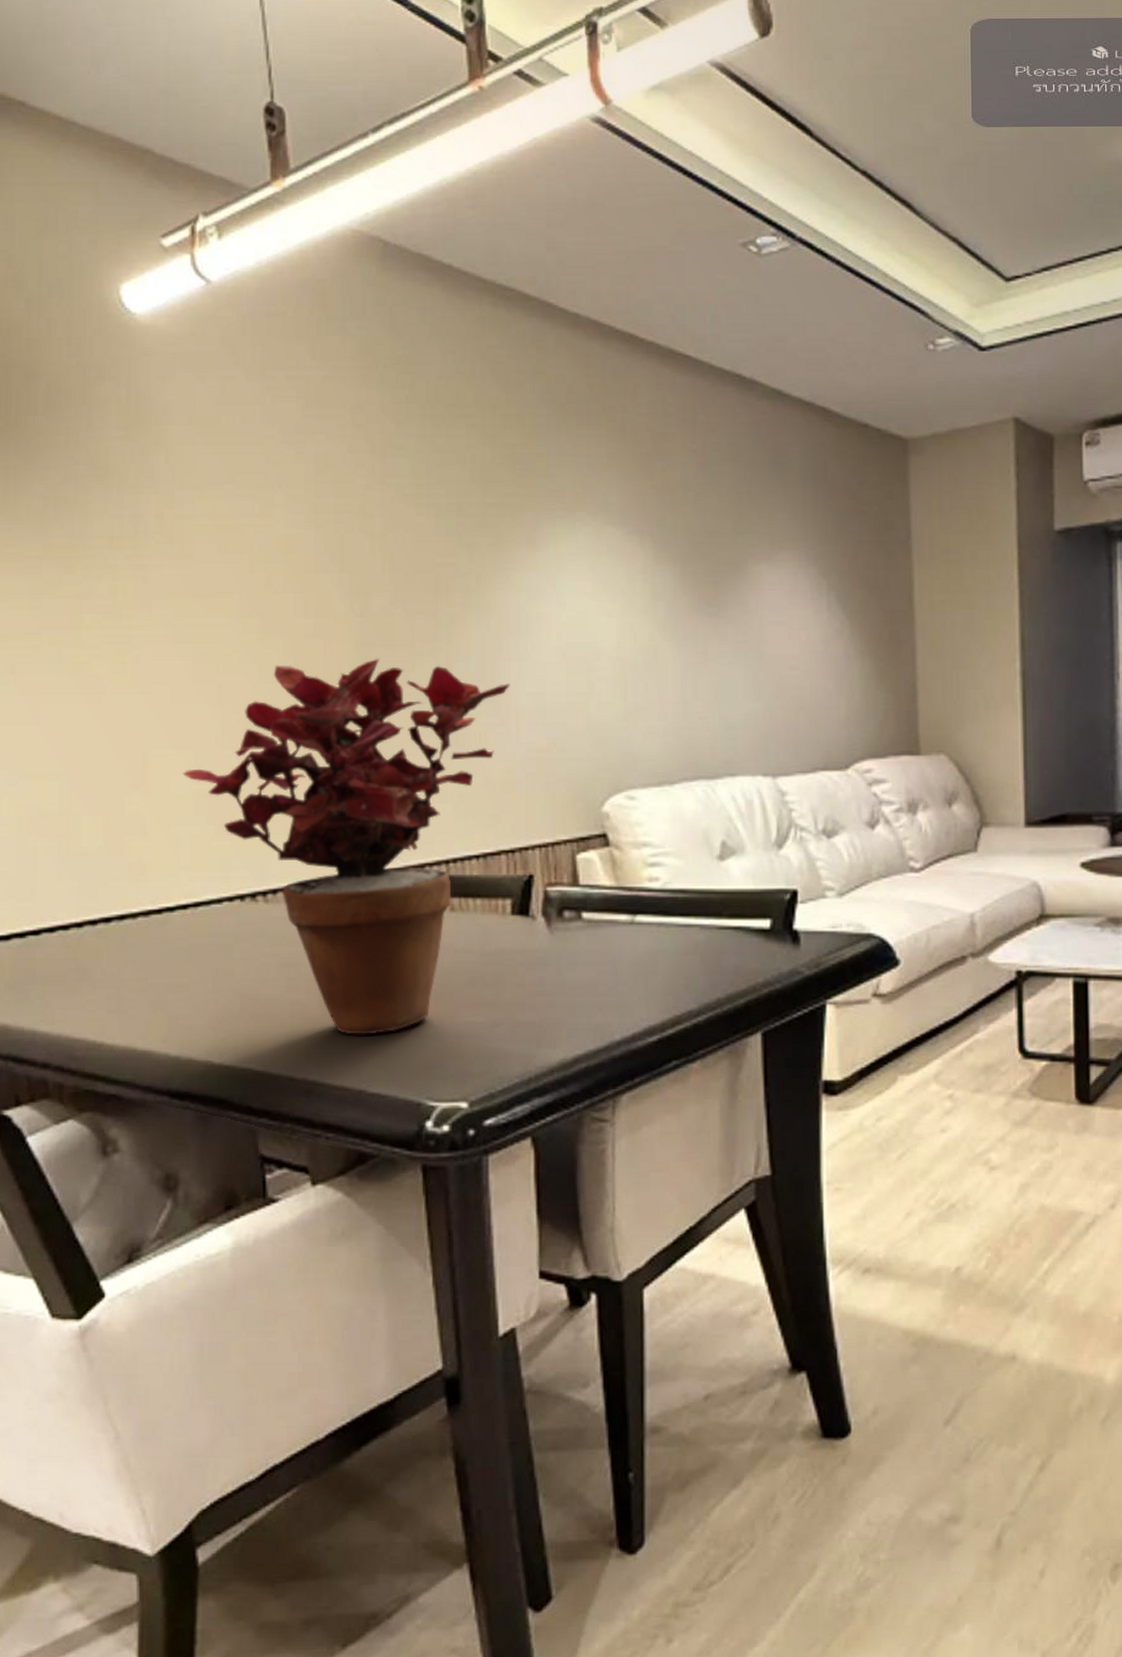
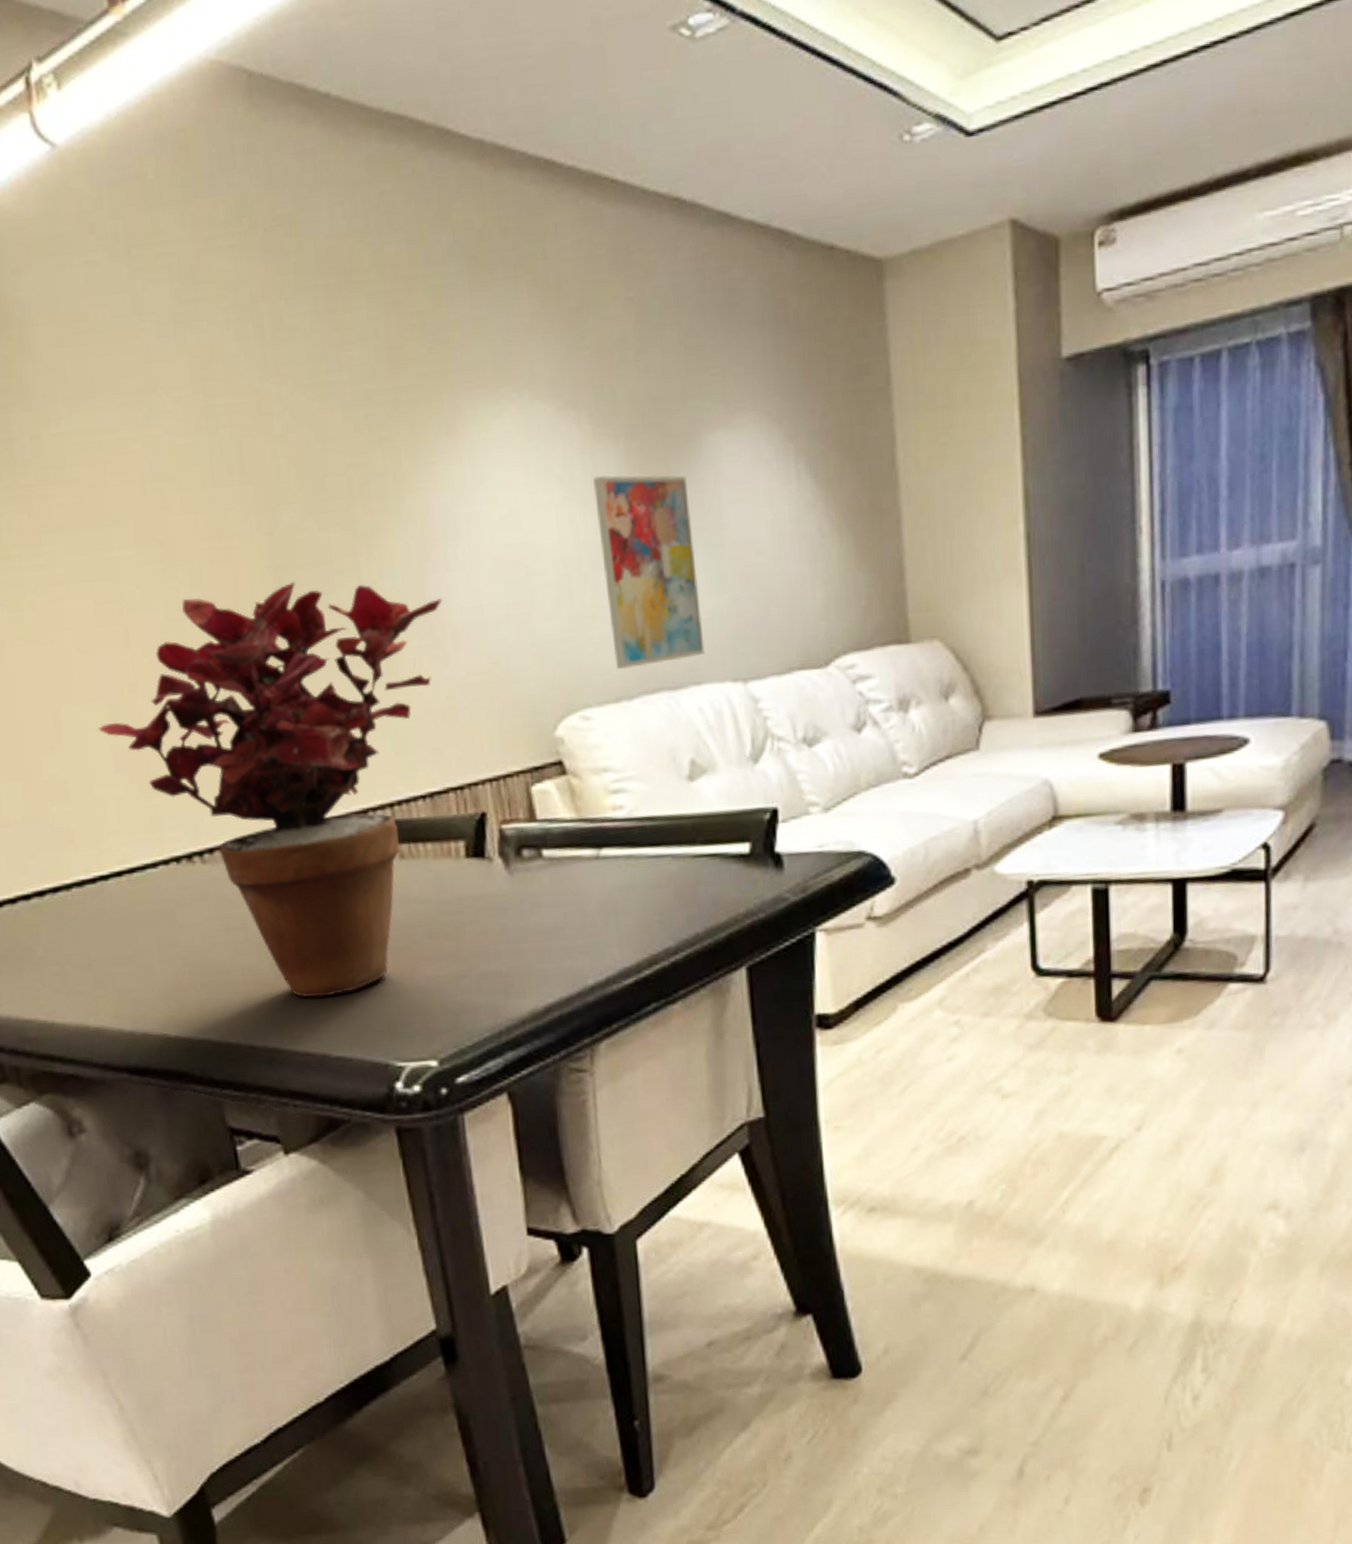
wall art: none [652,592,740,758] -> present [593,475,705,670]

